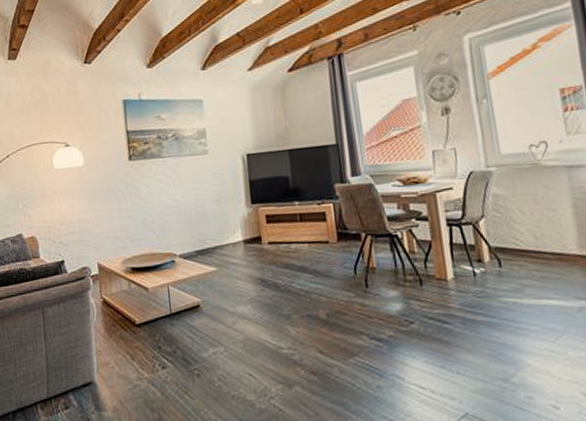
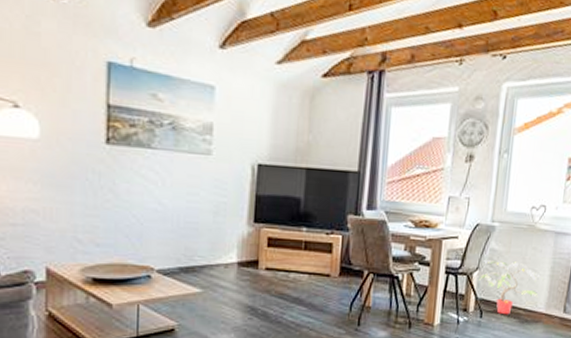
potted plant: none [487,203,566,262] -> present [479,260,543,315]

